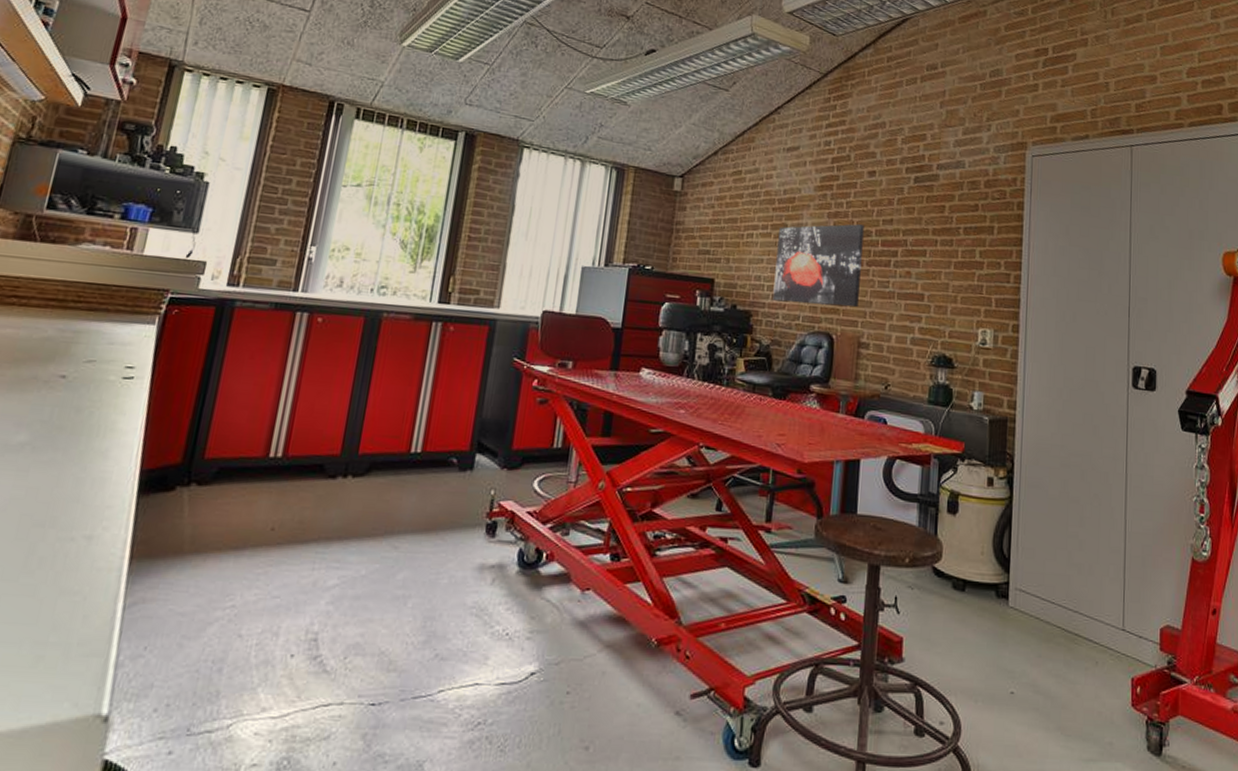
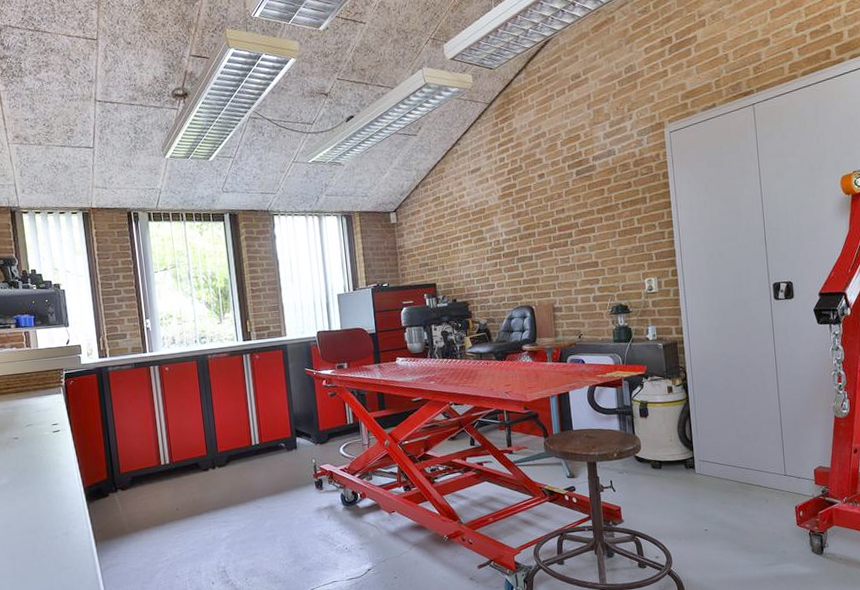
wall art: present [772,224,864,308] -> none [477,218,548,290]

